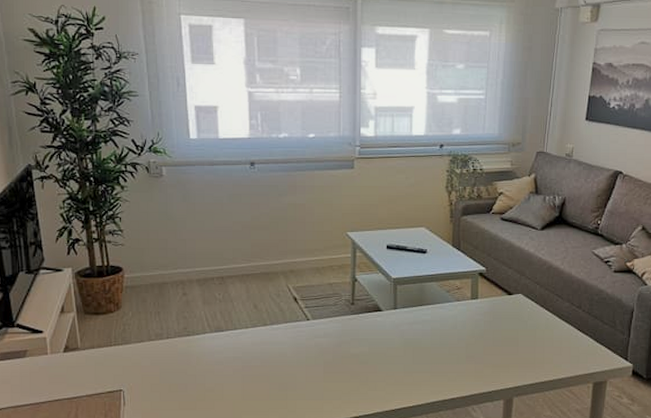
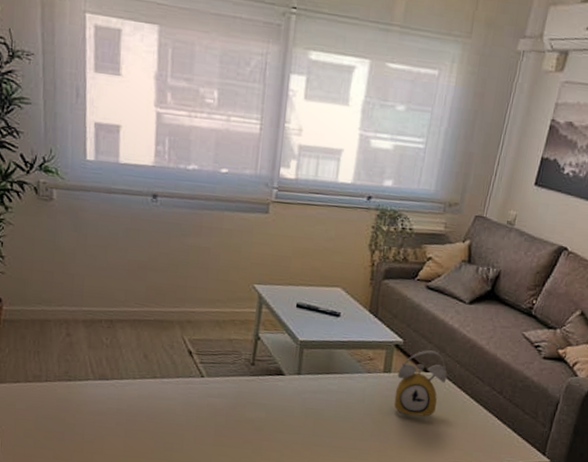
alarm clock: none [484,275,529,339] -> present [394,350,448,420]

